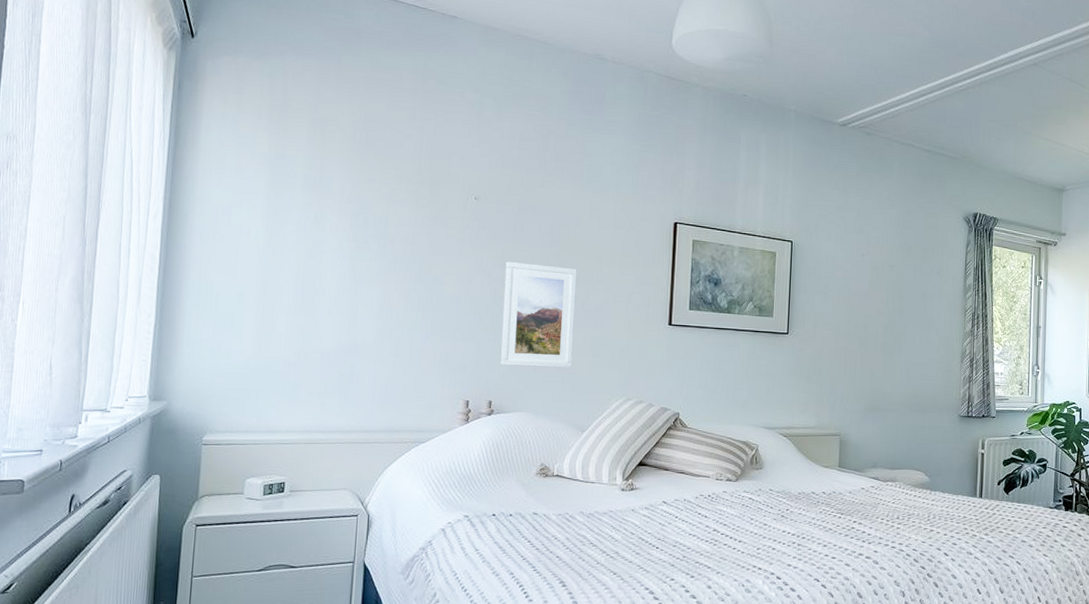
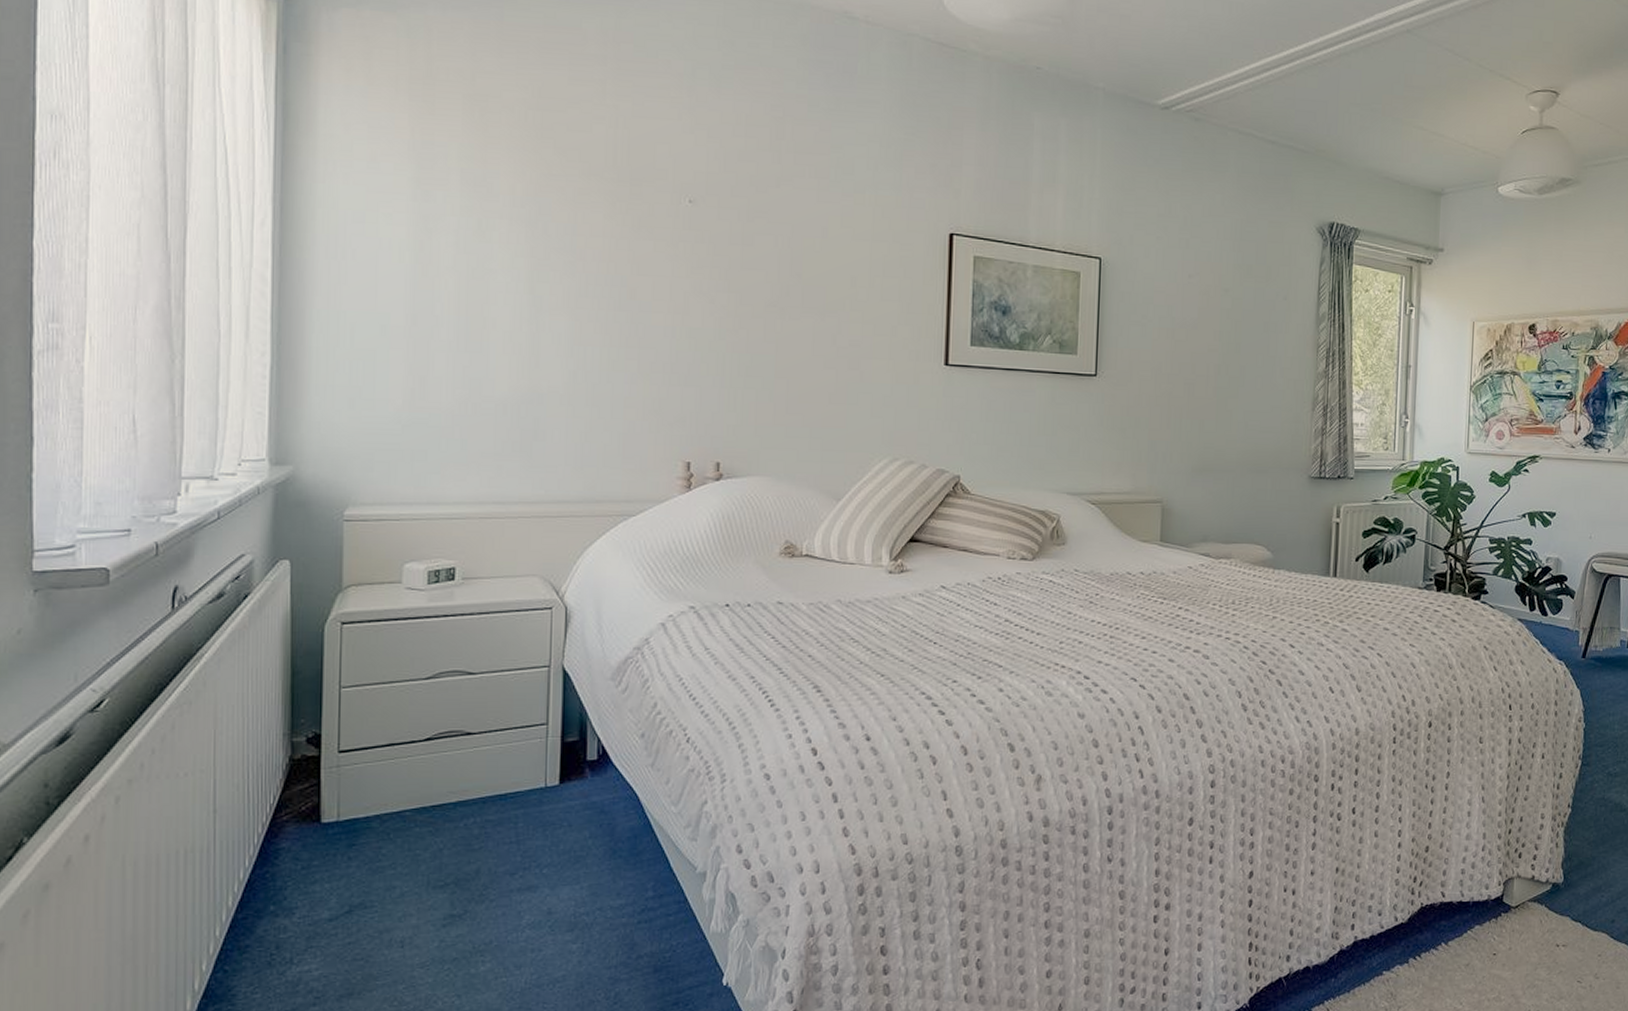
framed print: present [499,261,577,368] -> none [728,283,826,420]

